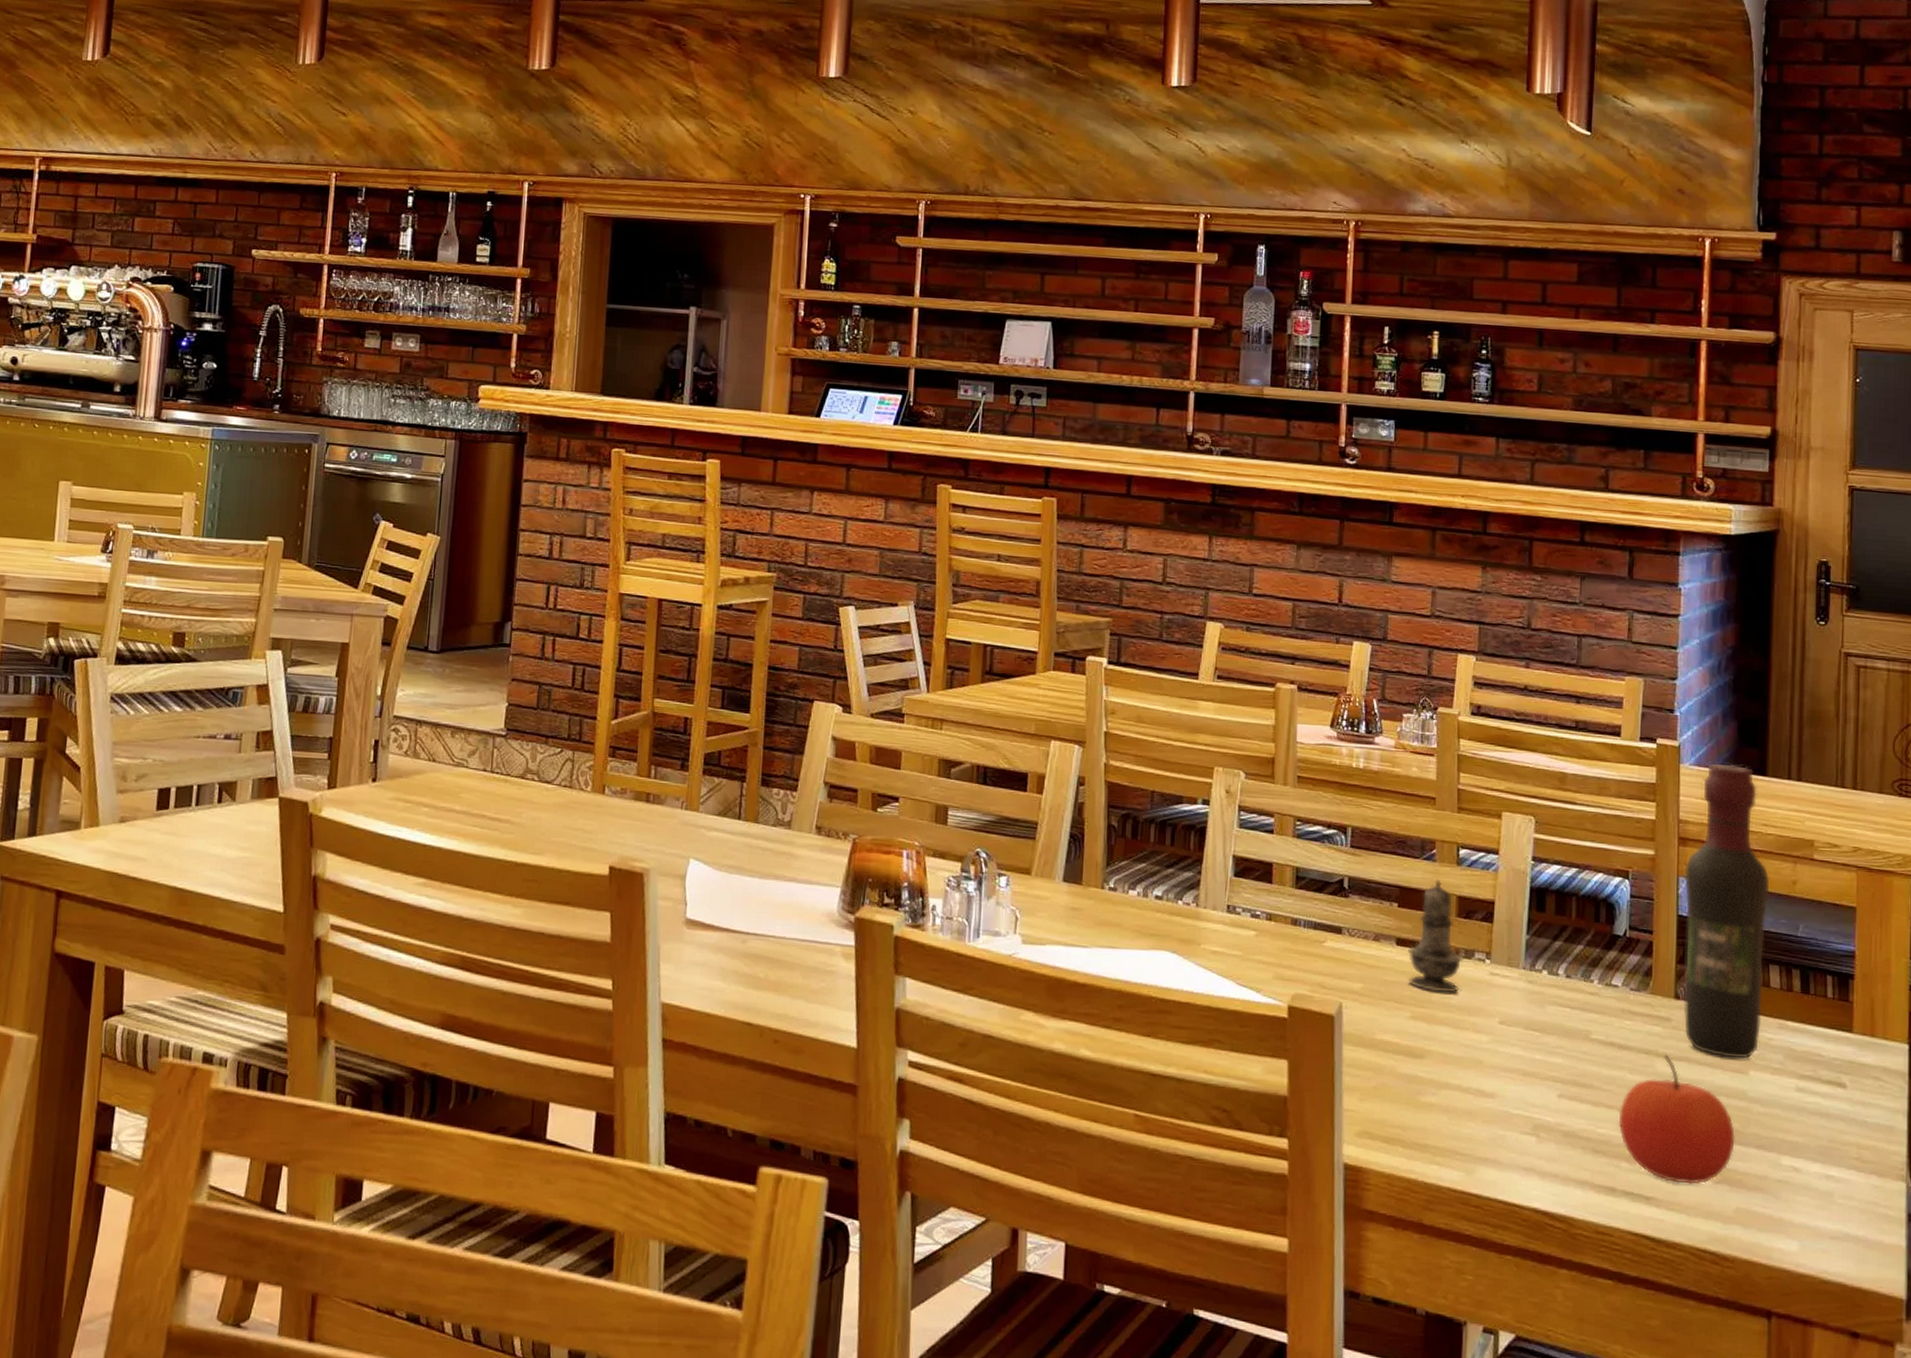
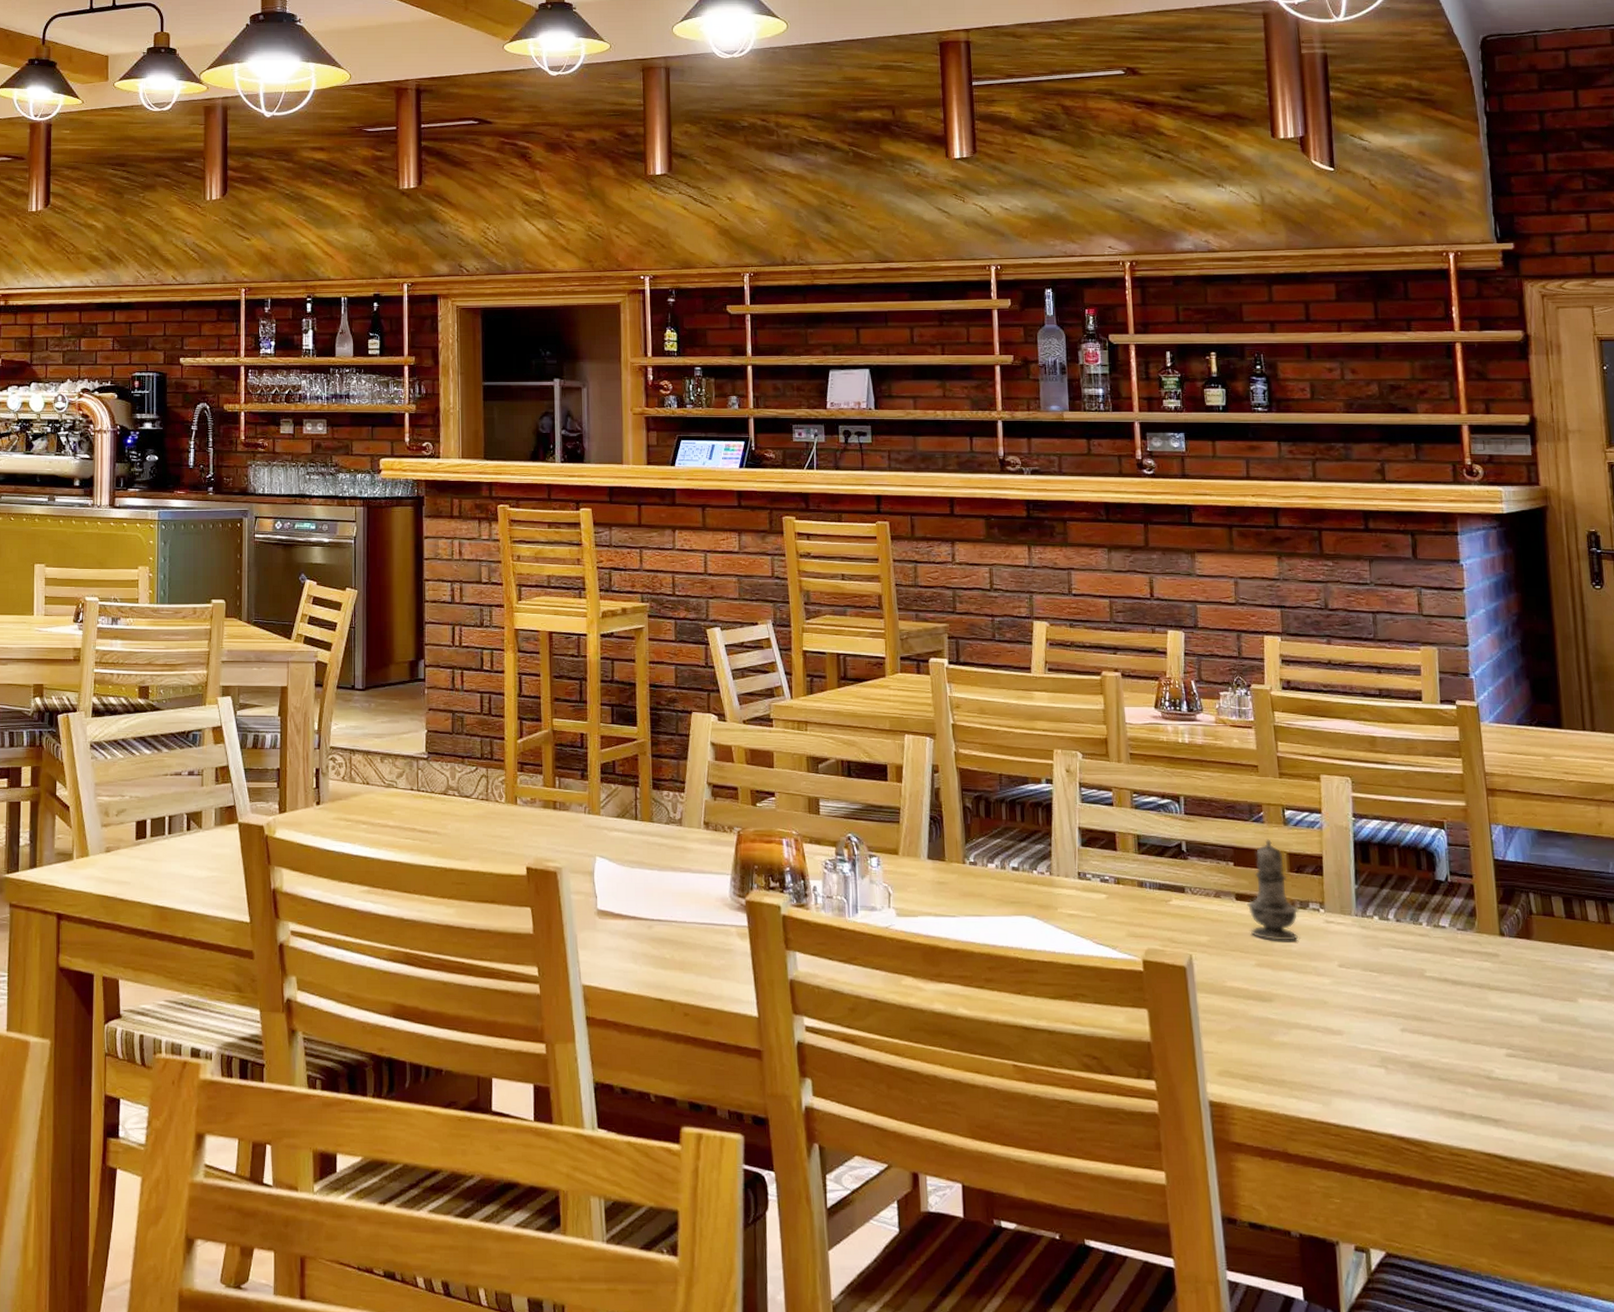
apple: present [1618,1054,1735,1185] -> none [1460,987,1573,1106]
wine bottle: present [1684,764,1770,1059] -> none [1495,720,1584,988]

